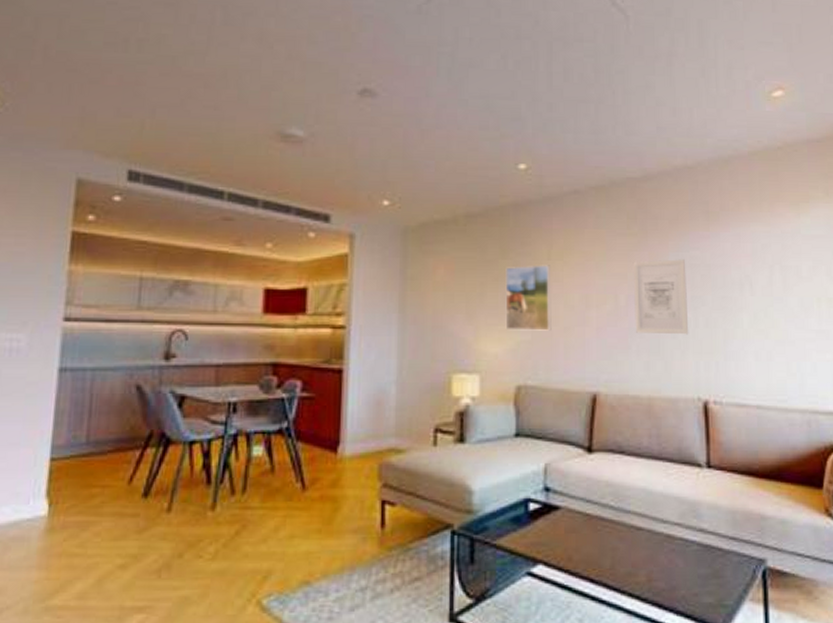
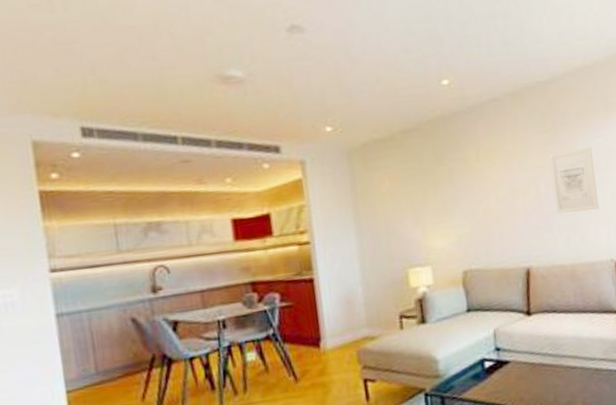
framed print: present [505,265,552,331] -> none [442,166,487,225]

